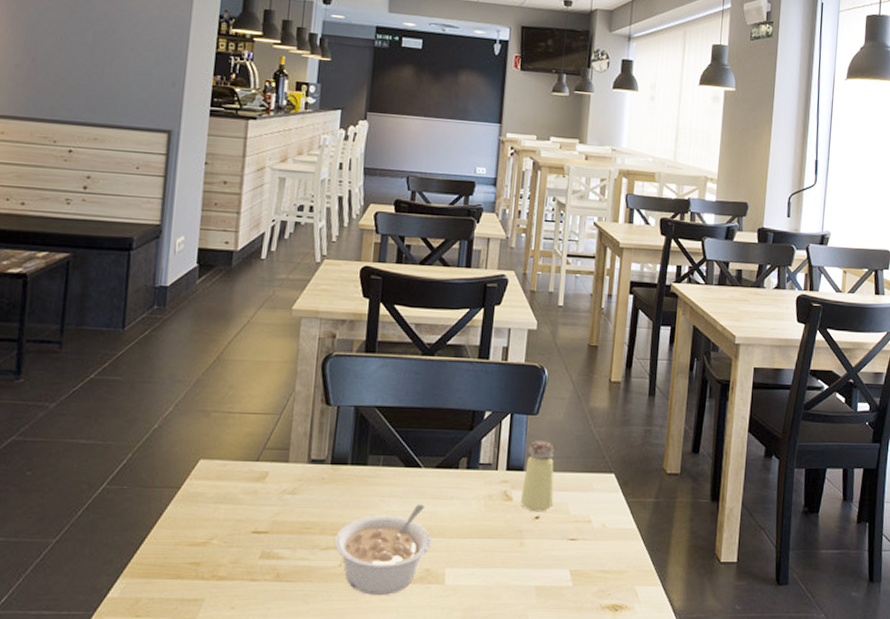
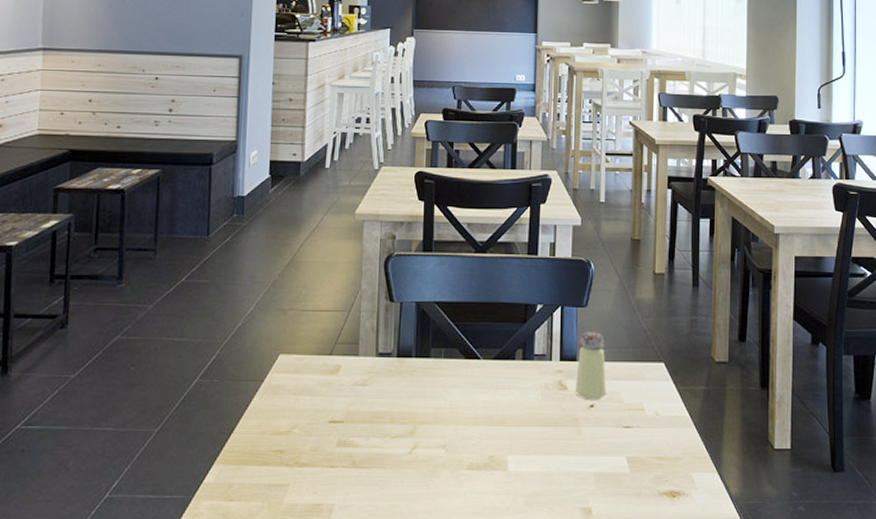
legume: present [334,504,431,596] -> none [403,394,493,482]

